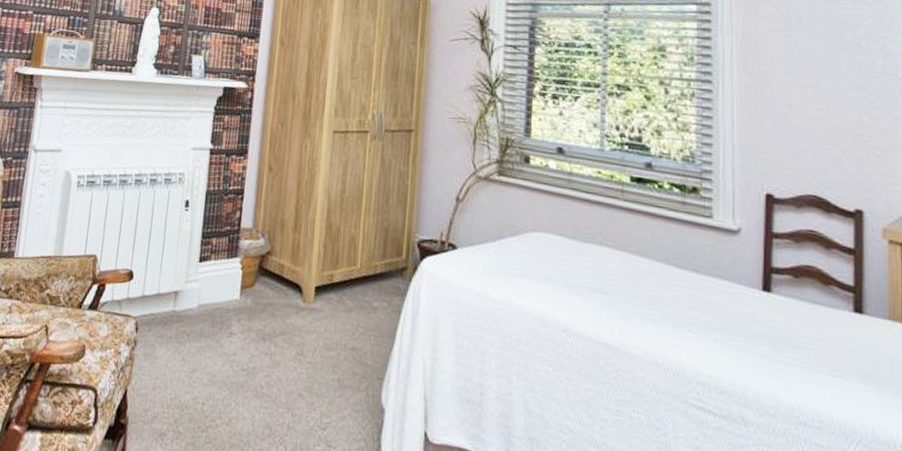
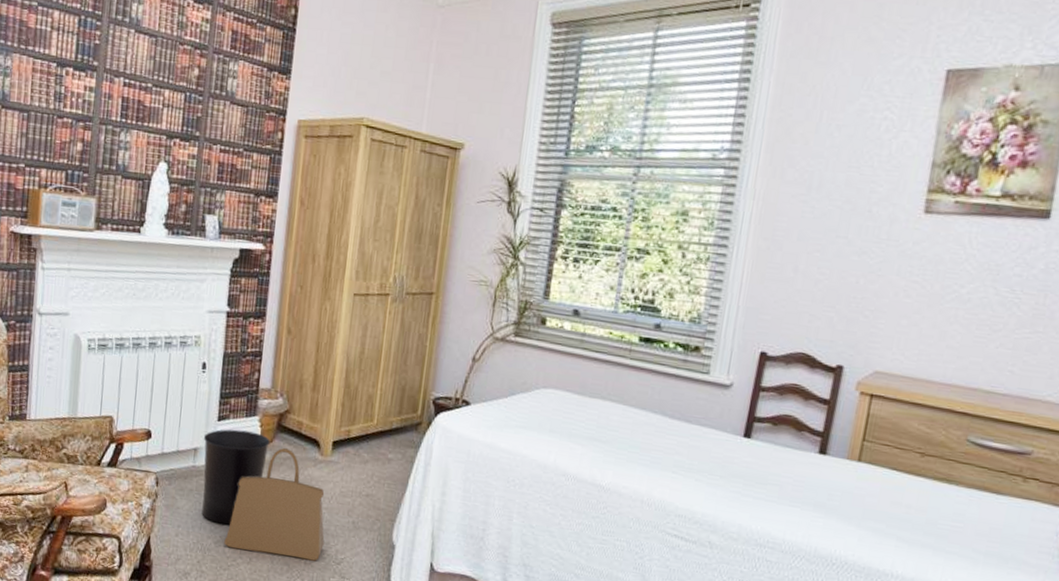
waste bin: none [180,271,251,379] -> present [202,429,270,525]
handbag: none [202,293,309,425] -> present [224,448,325,561]

